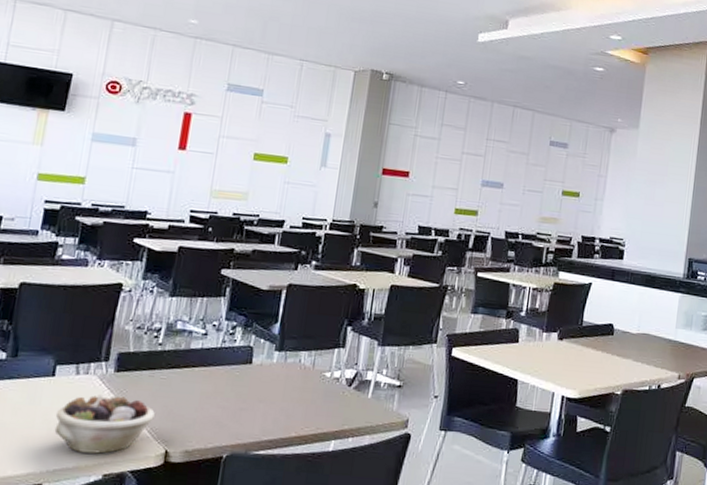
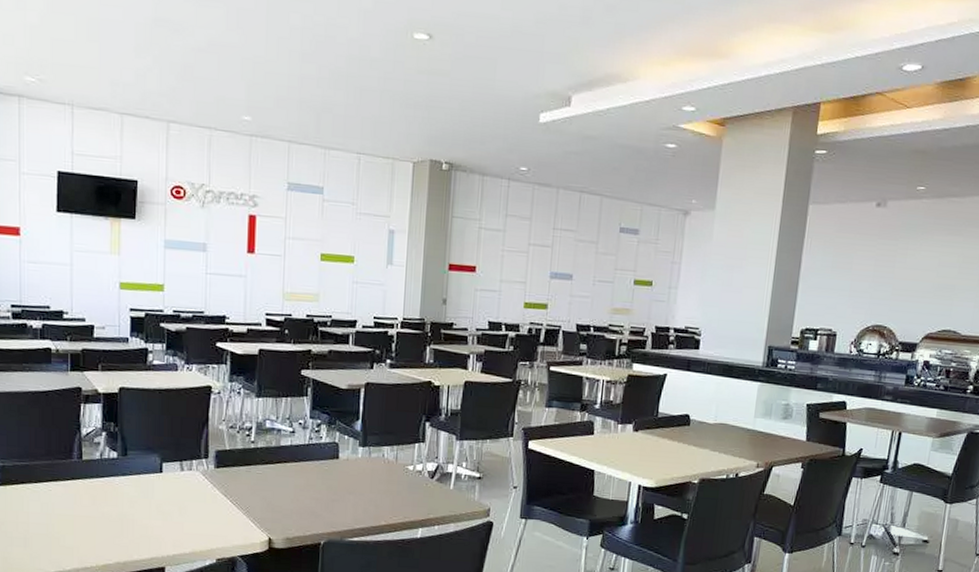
succulent planter: present [54,393,155,454] -> none [169,487,255,541]

